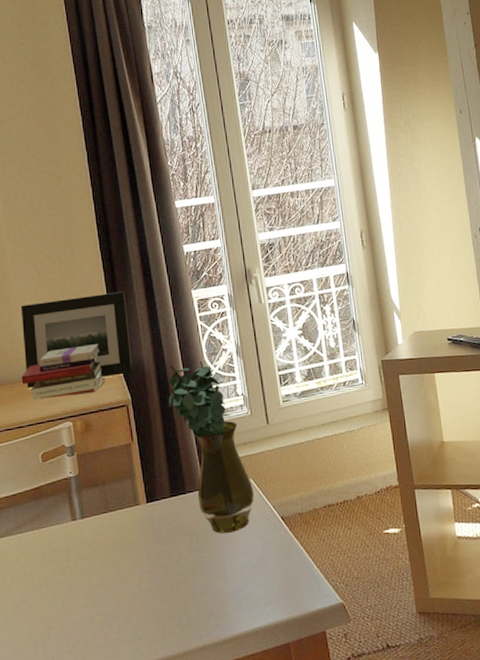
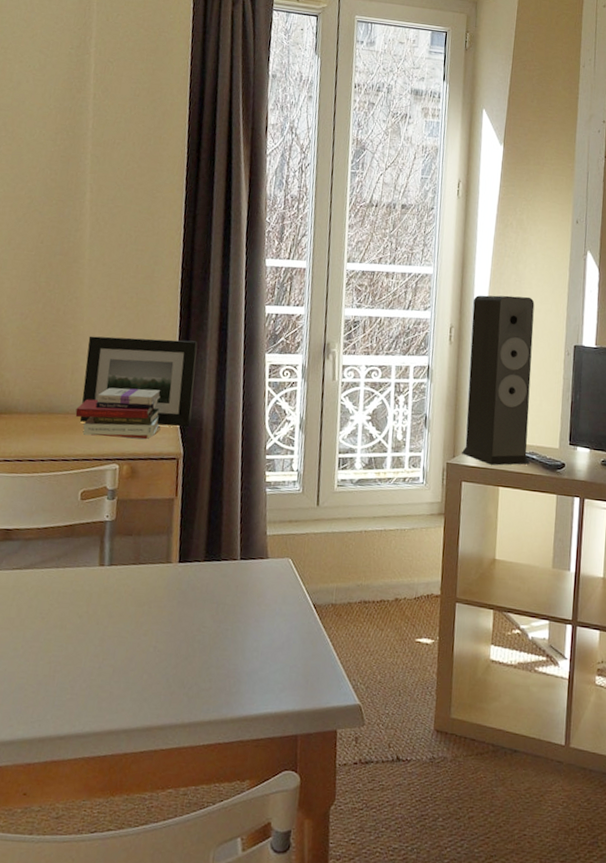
vase: present [168,361,255,534] -> none [220,426,291,610]
speaker: none [377,190,459,354] -> present [461,295,535,465]

